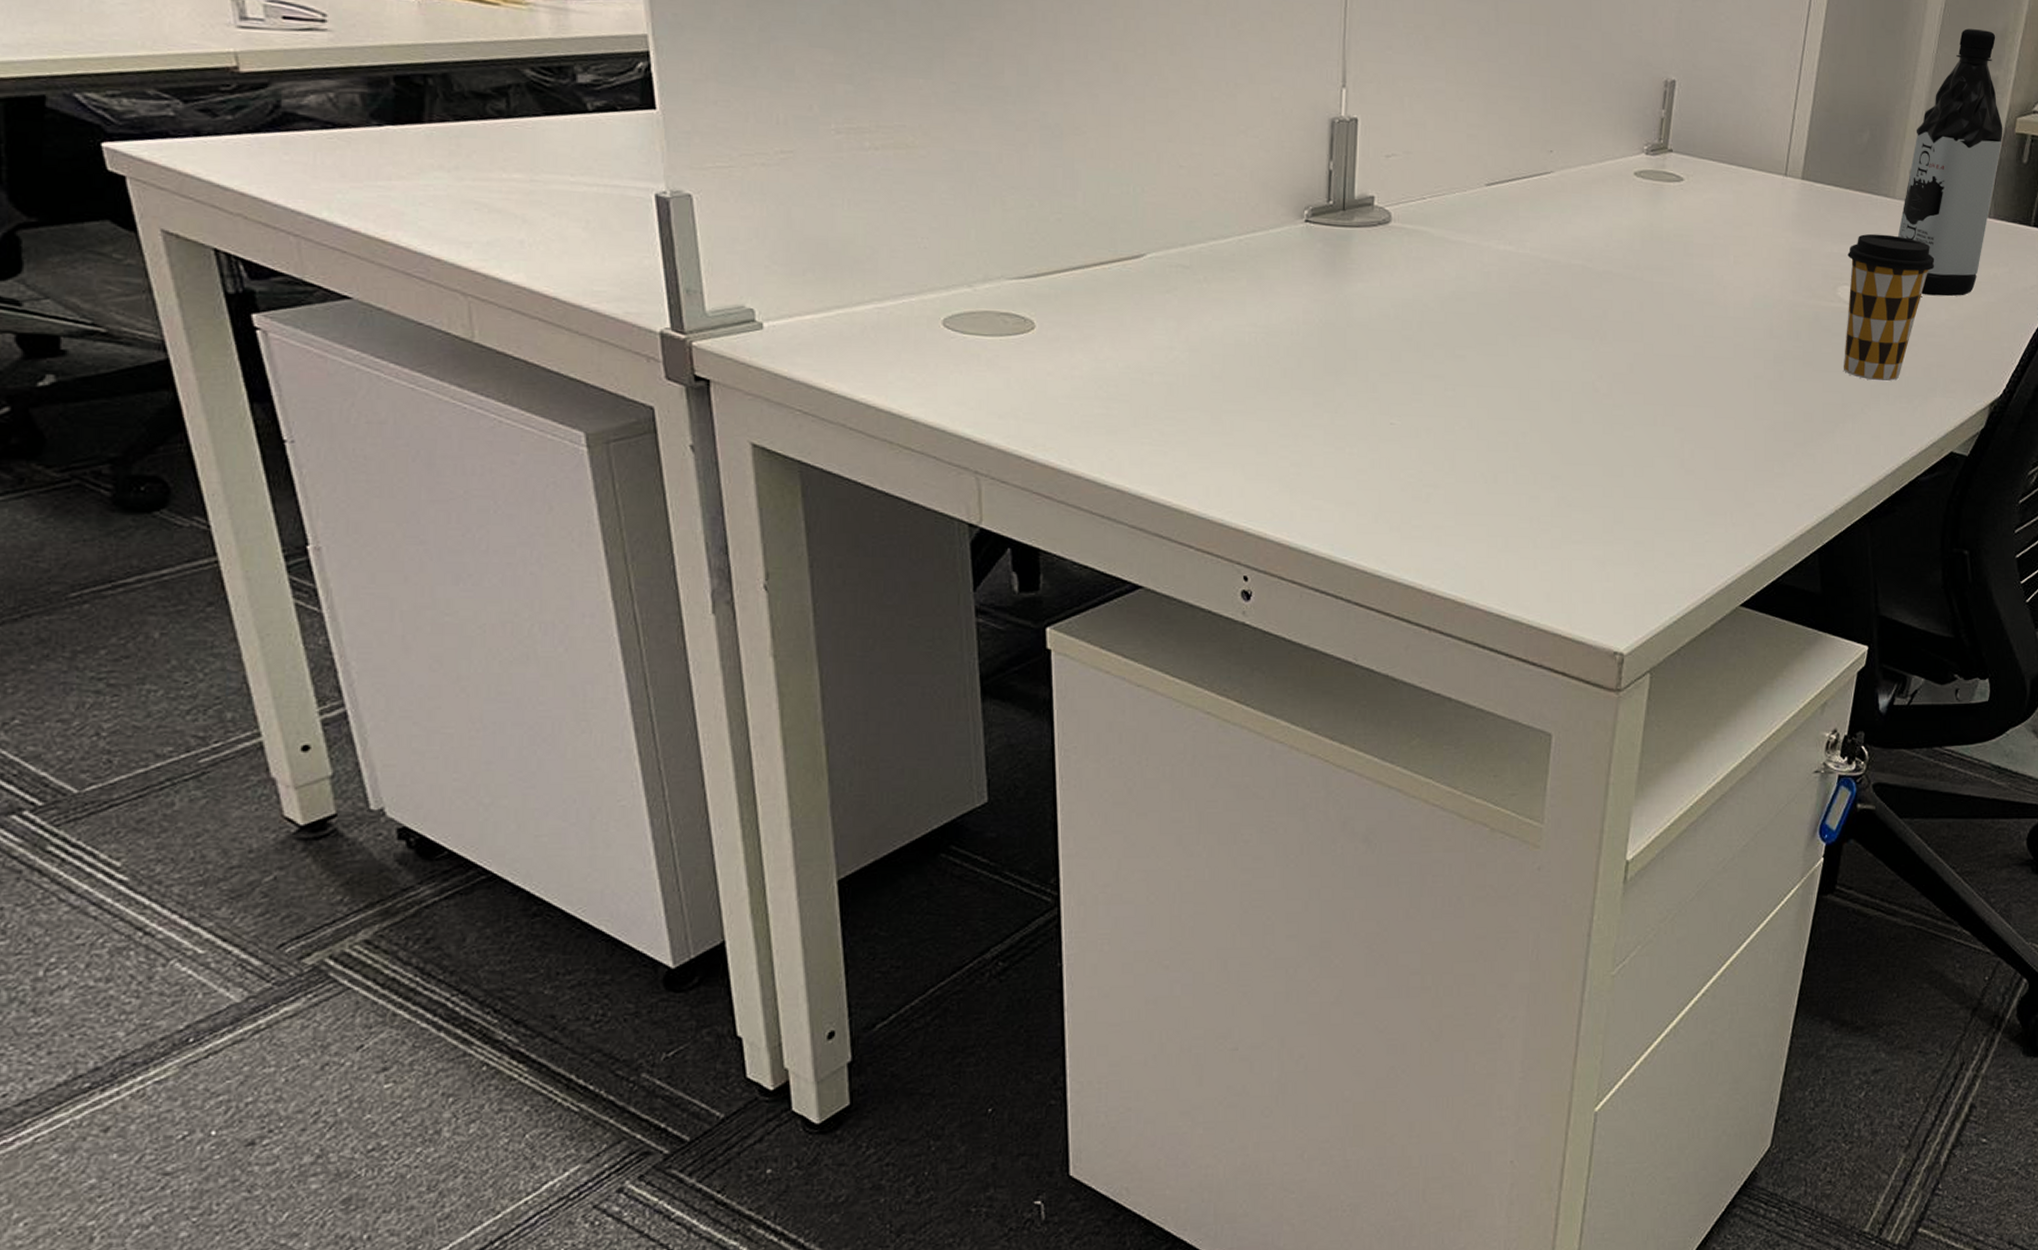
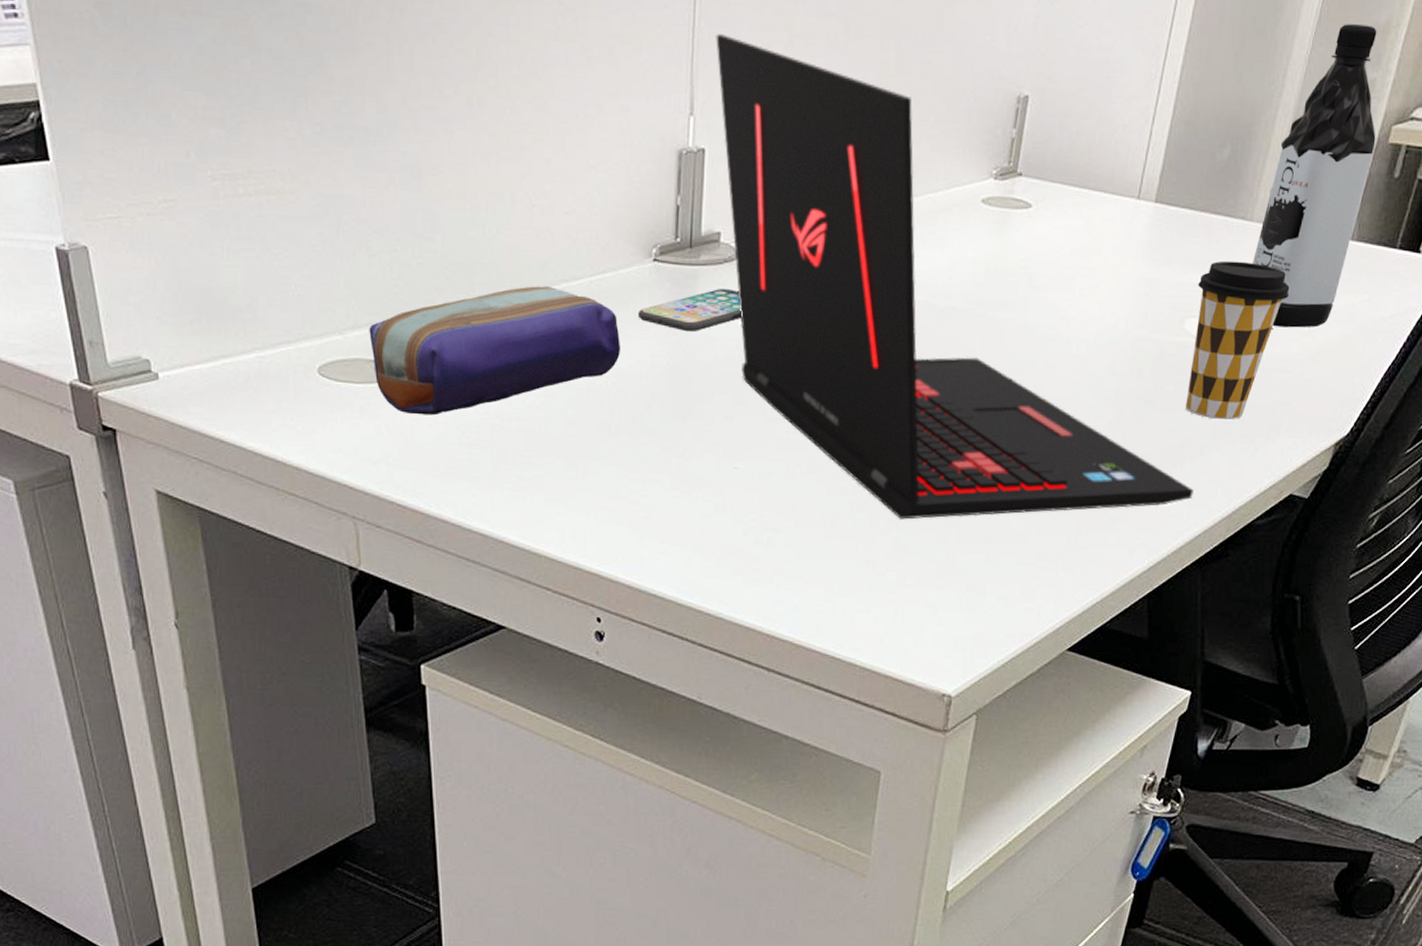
pencil case: none [1001,243,1272,369] -> present [369,286,621,416]
smartphone: none [1289,249,1396,290] -> present [638,288,741,331]
laptop: none [1368,15,1857,476] -> present [716,34,1194,520]

